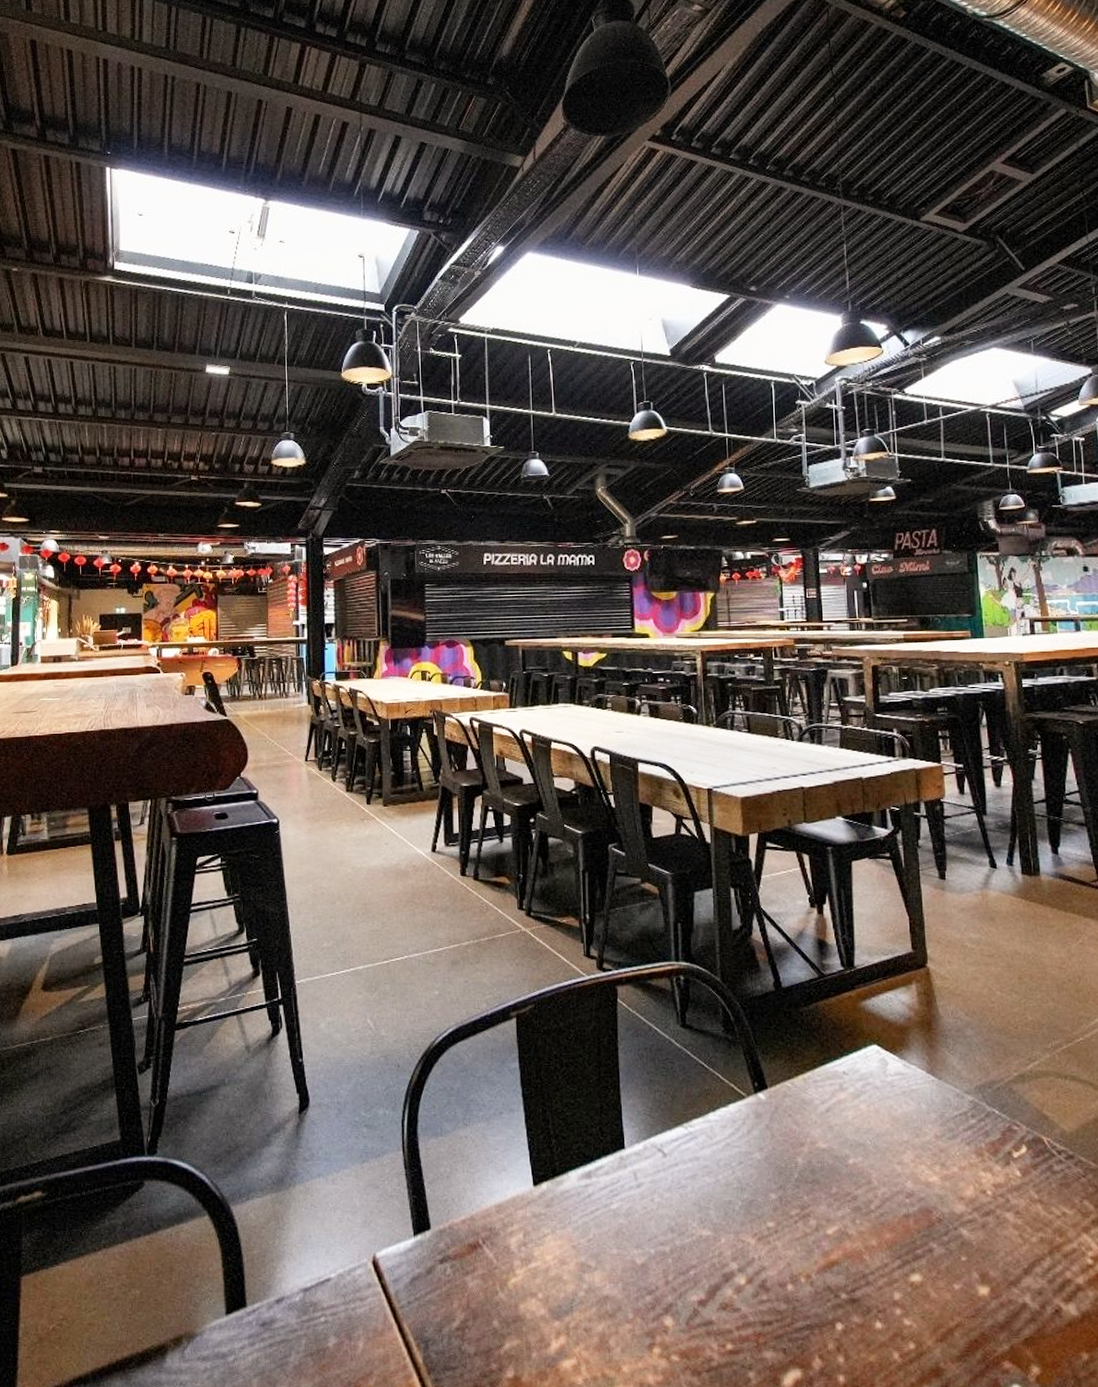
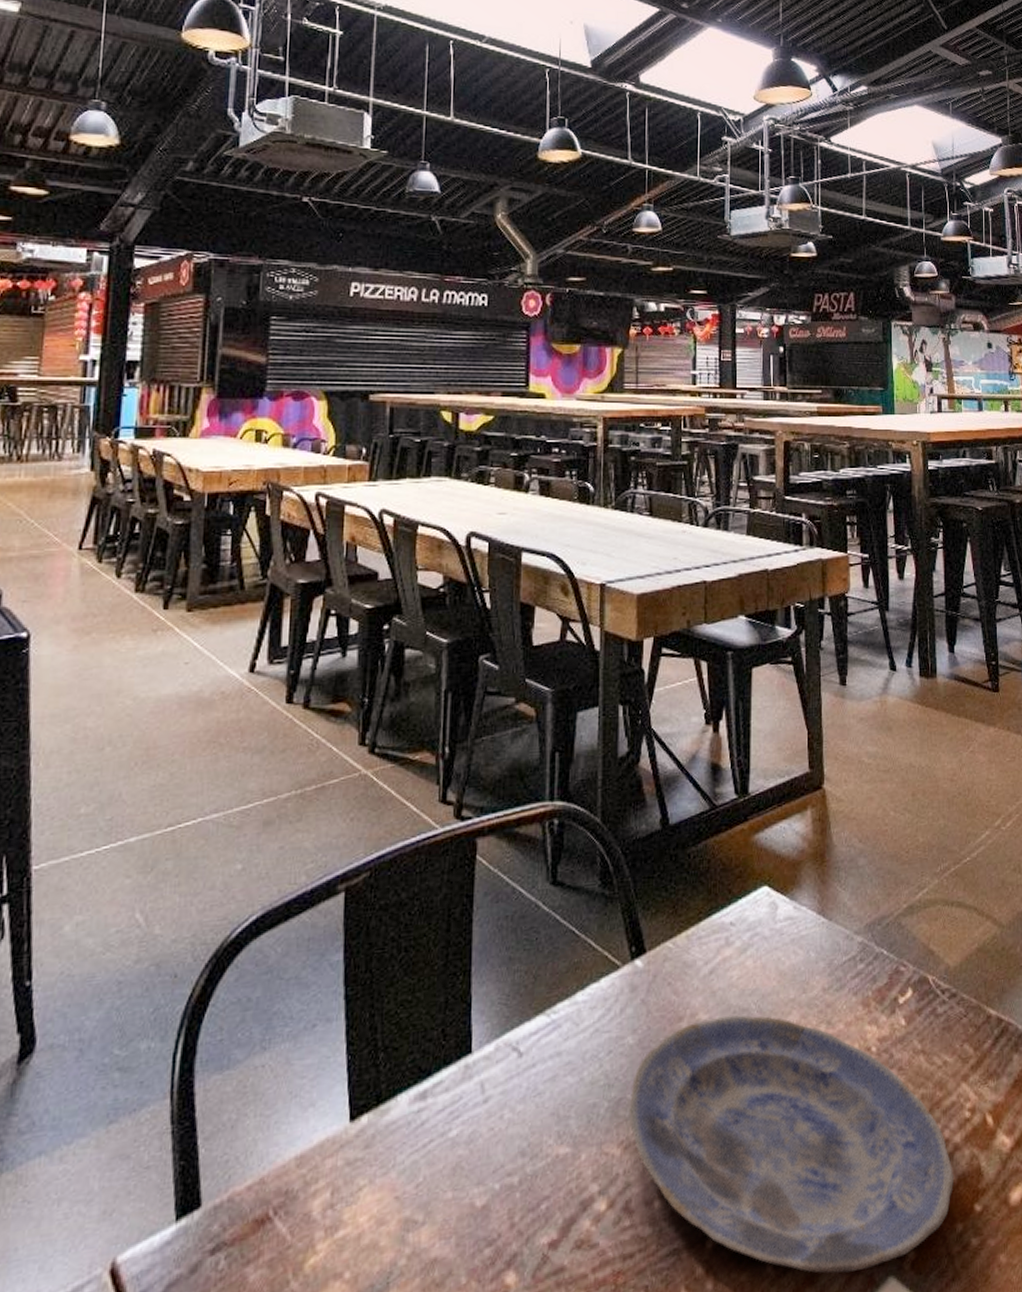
plate: none [760,1148,1078,1373] -> present [629,1015,953,1274]

